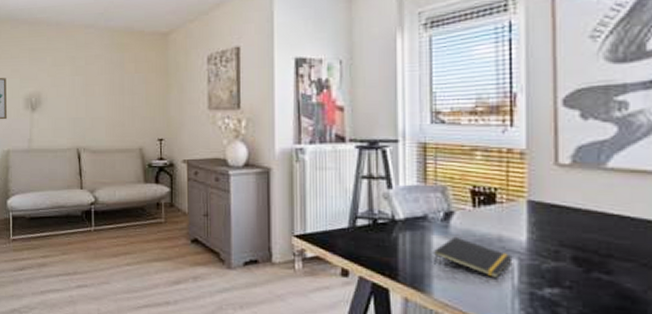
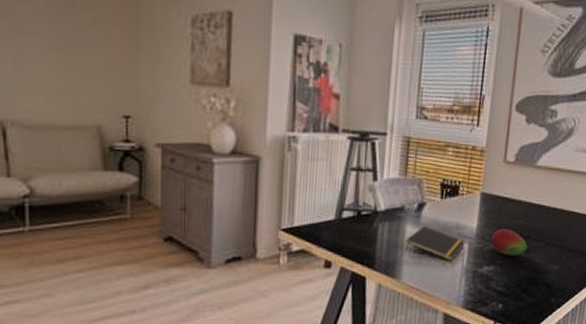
fruit: none [551,242,610,278] -> present [491,228,528,256]

